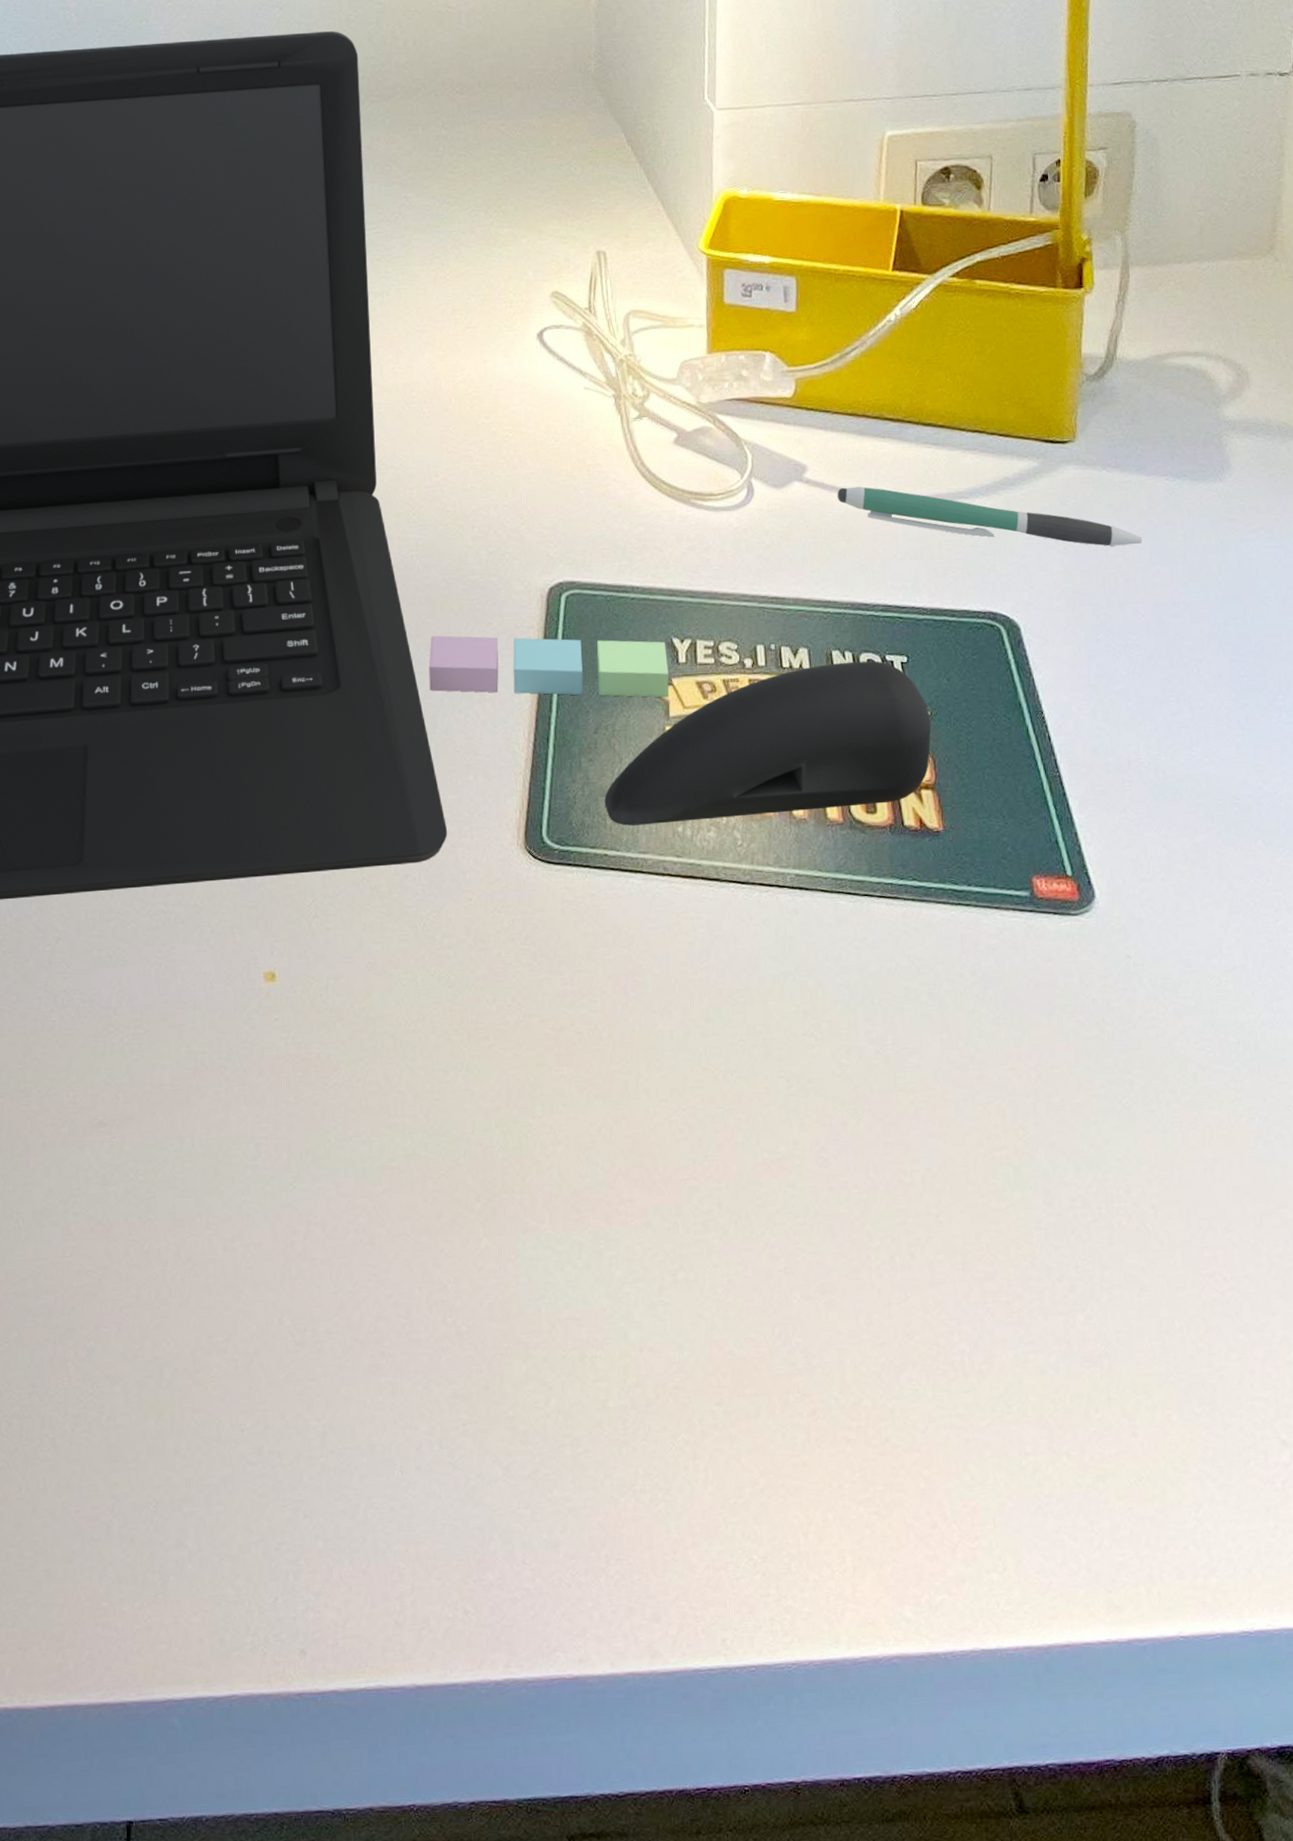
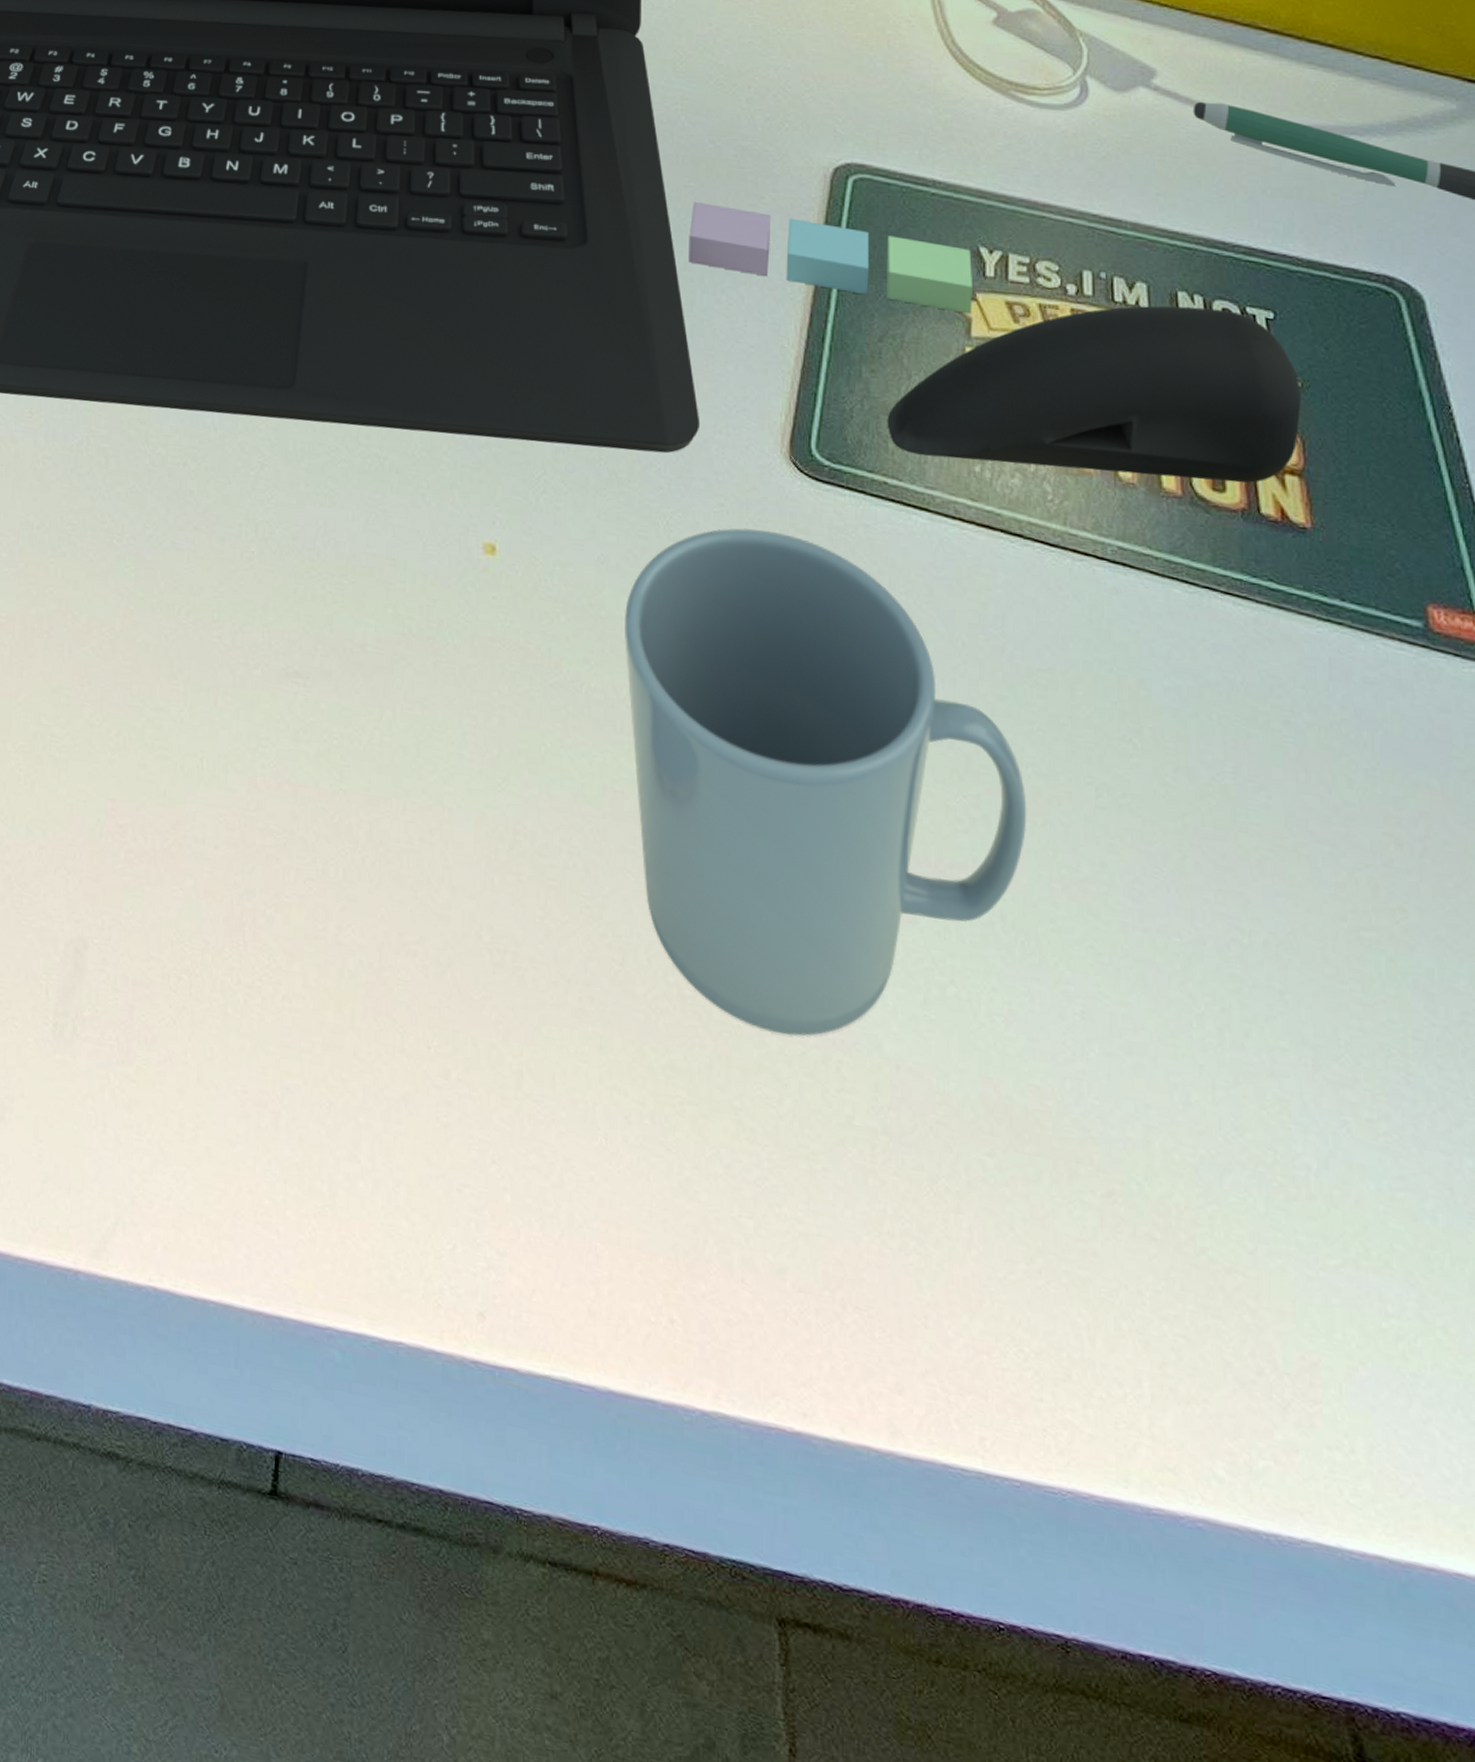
mug: none [392,914,735,1345] -> present [625,527,1027,1036]

